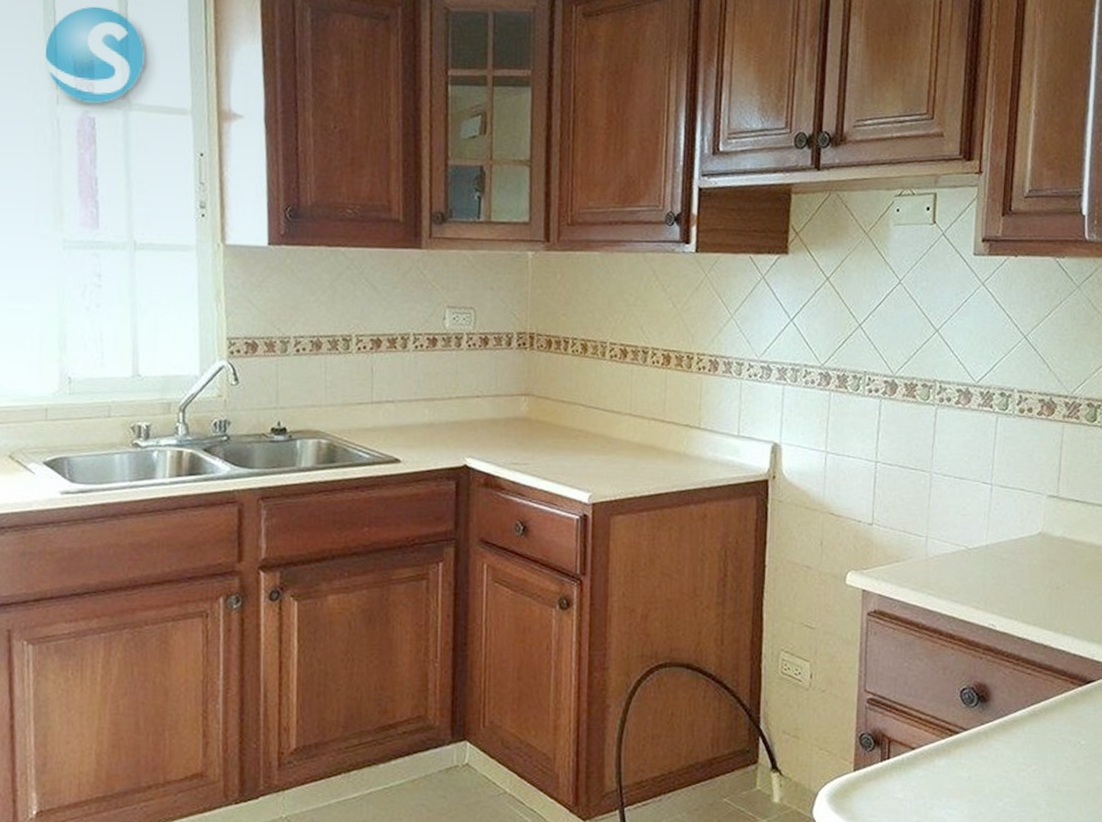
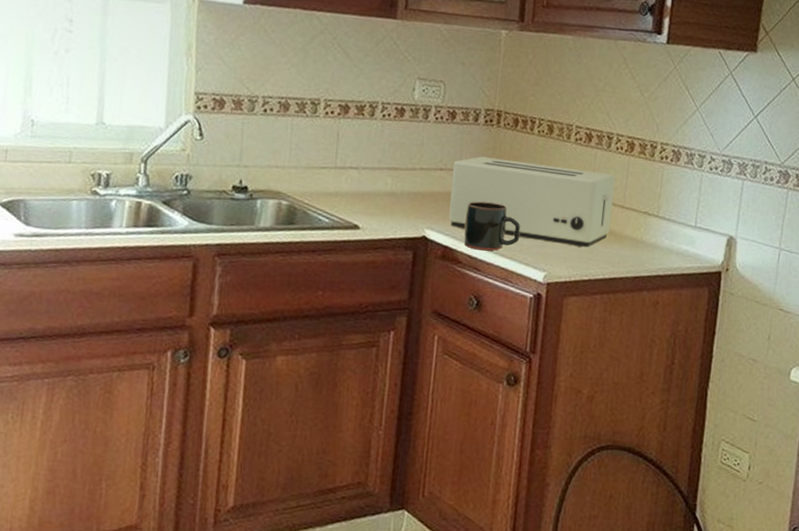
toaster: none [488,381,654,465] -> present [448,156,616,248]
mug: none [505,426,562,475] -> present [464,201,521,251]

